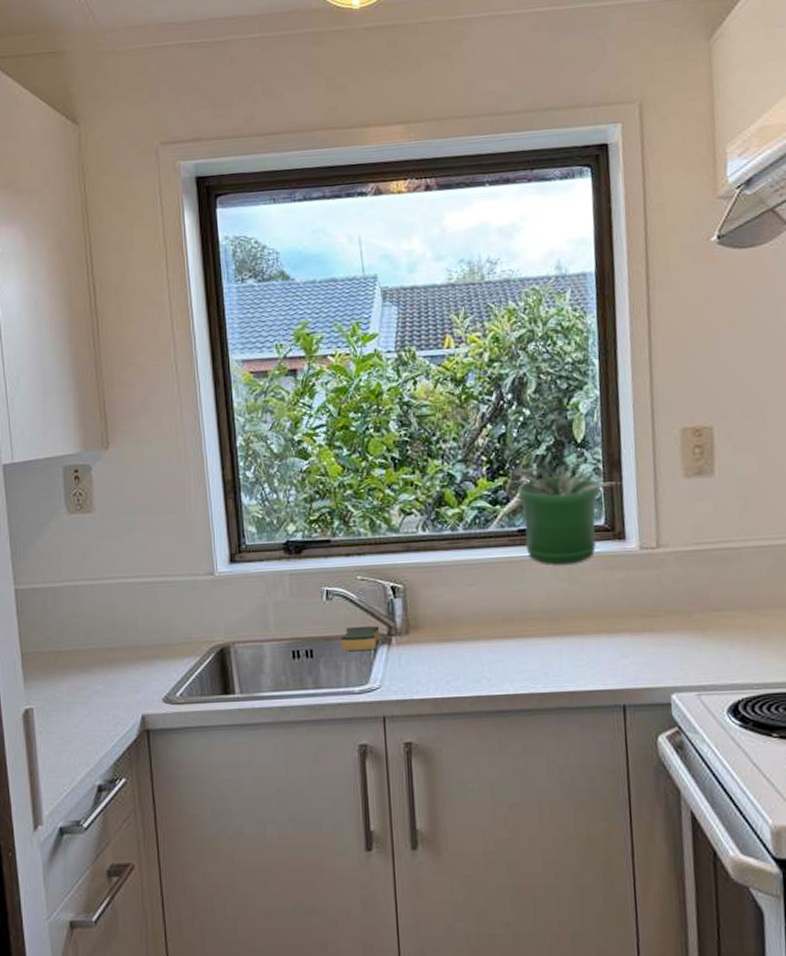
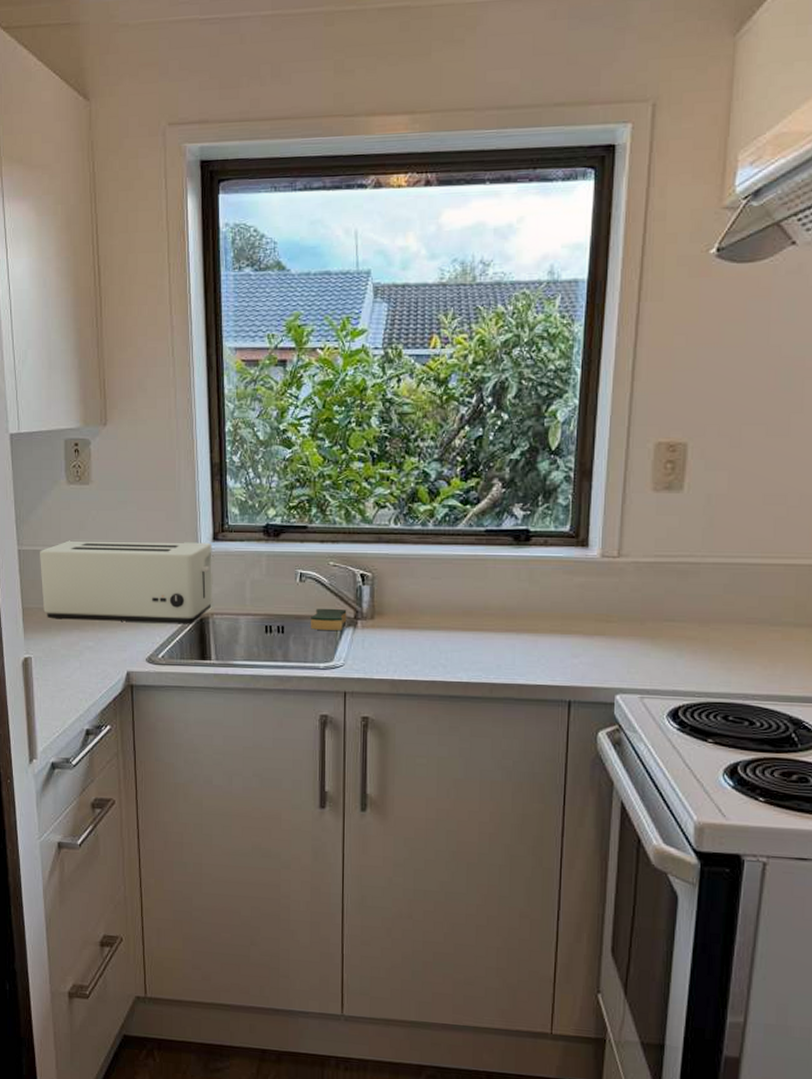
toaster: none [39,565,234,663] -> present [40,539,213,624]
planter: present [505,466,626,565] -> none [478,471,595,566]

